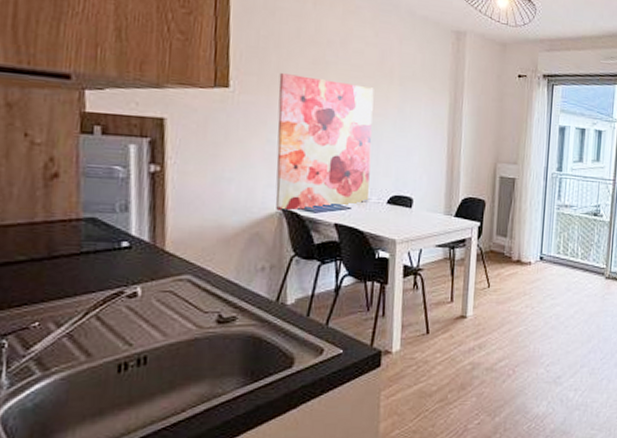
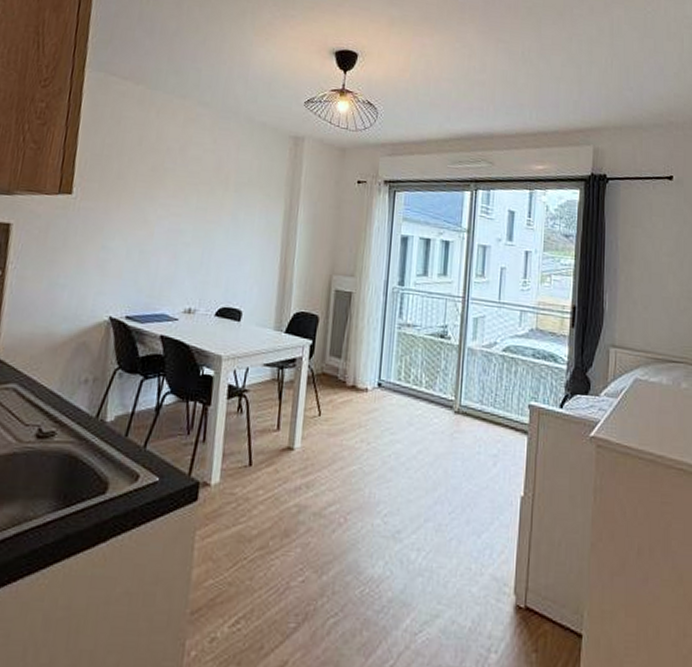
wall art: present [275,73,374,212] -> none [104,180,209,321]

